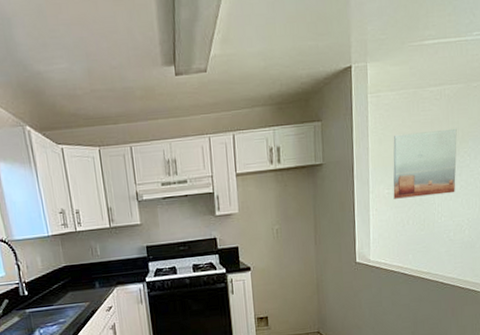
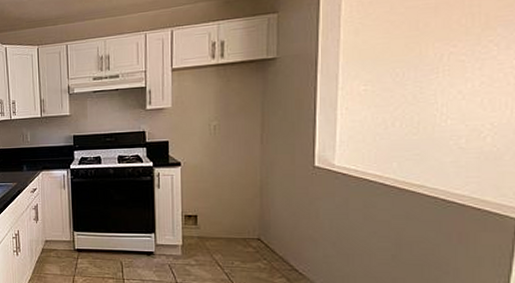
wall art: present [393,128,457,199] -> none [372,12,477,97]

